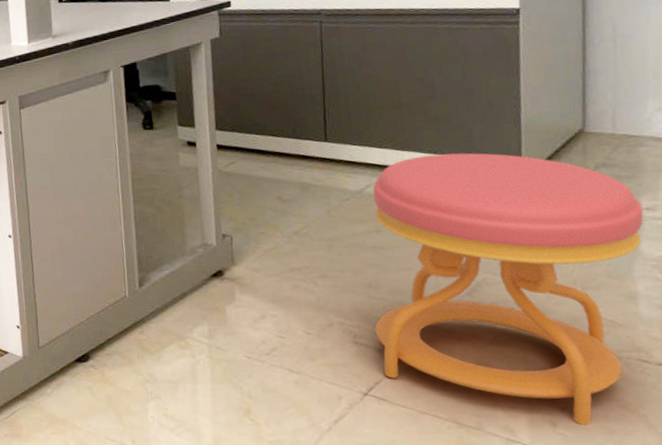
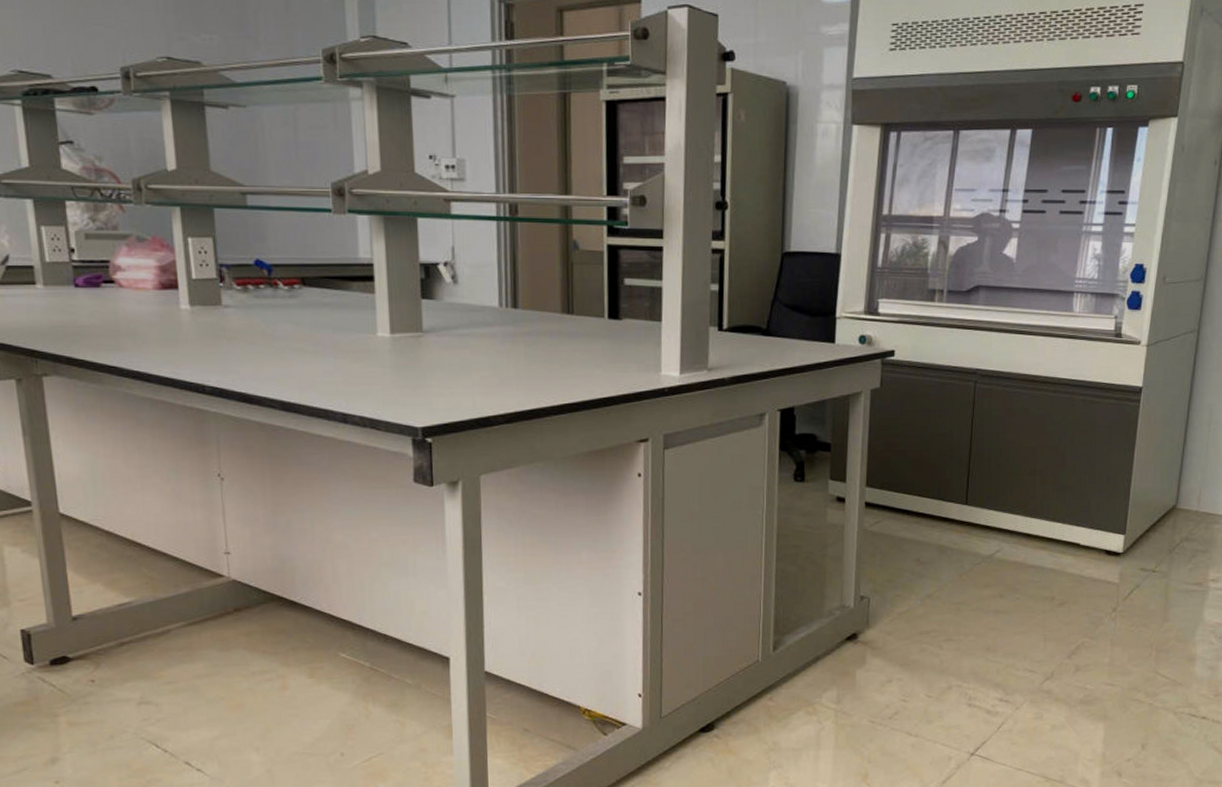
stool: present [372,153,644,426] -> none [987,522,1210,775]

